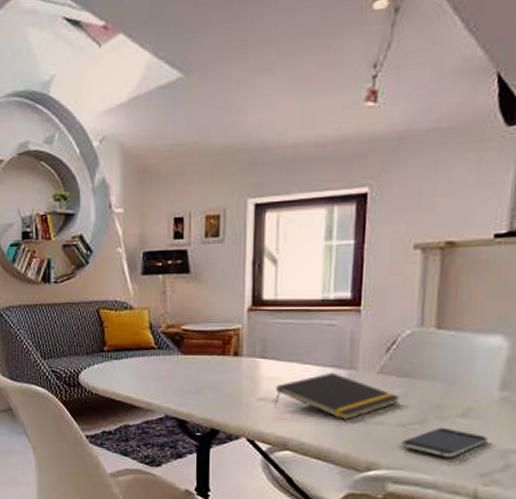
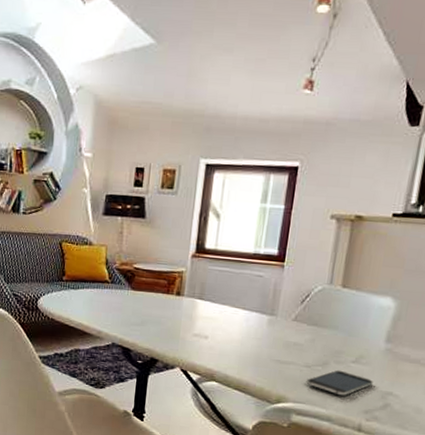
notepad: present [274,372,401,420] -> none [206,316,310,358]

